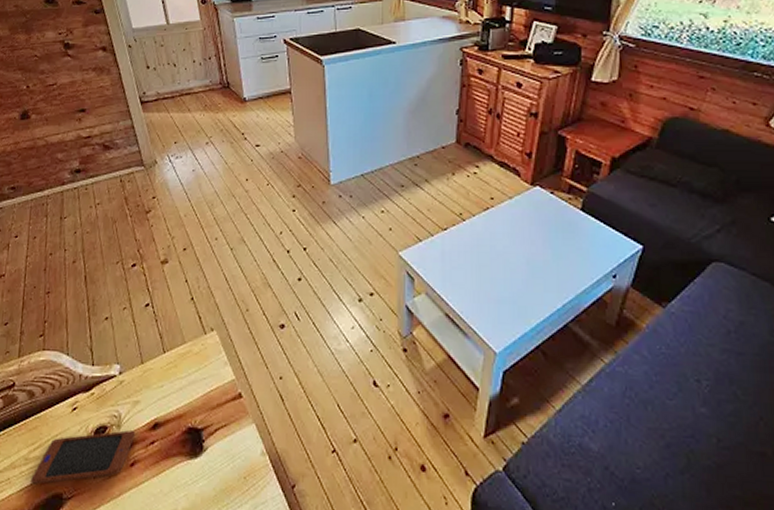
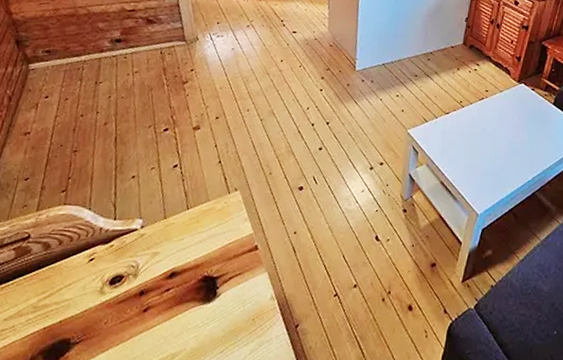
smartphone: present [30,430,136,484] -> none [36,279,152,331]

